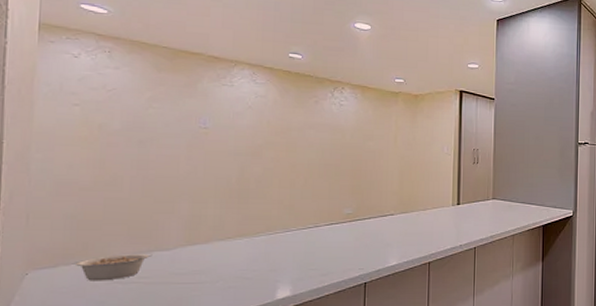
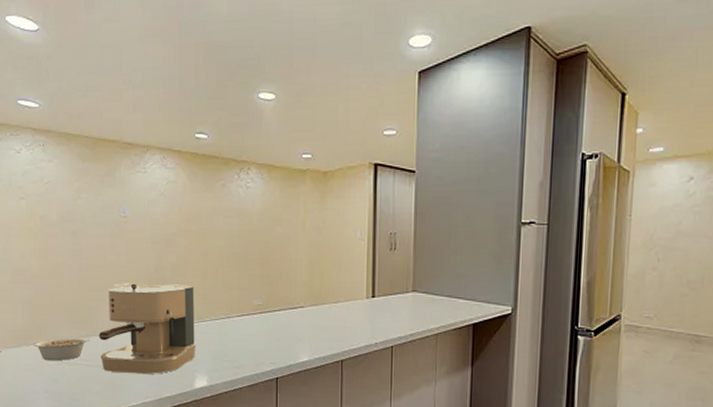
coffee maker: none [163,194,281,288] -> present [99,283,196,374]

